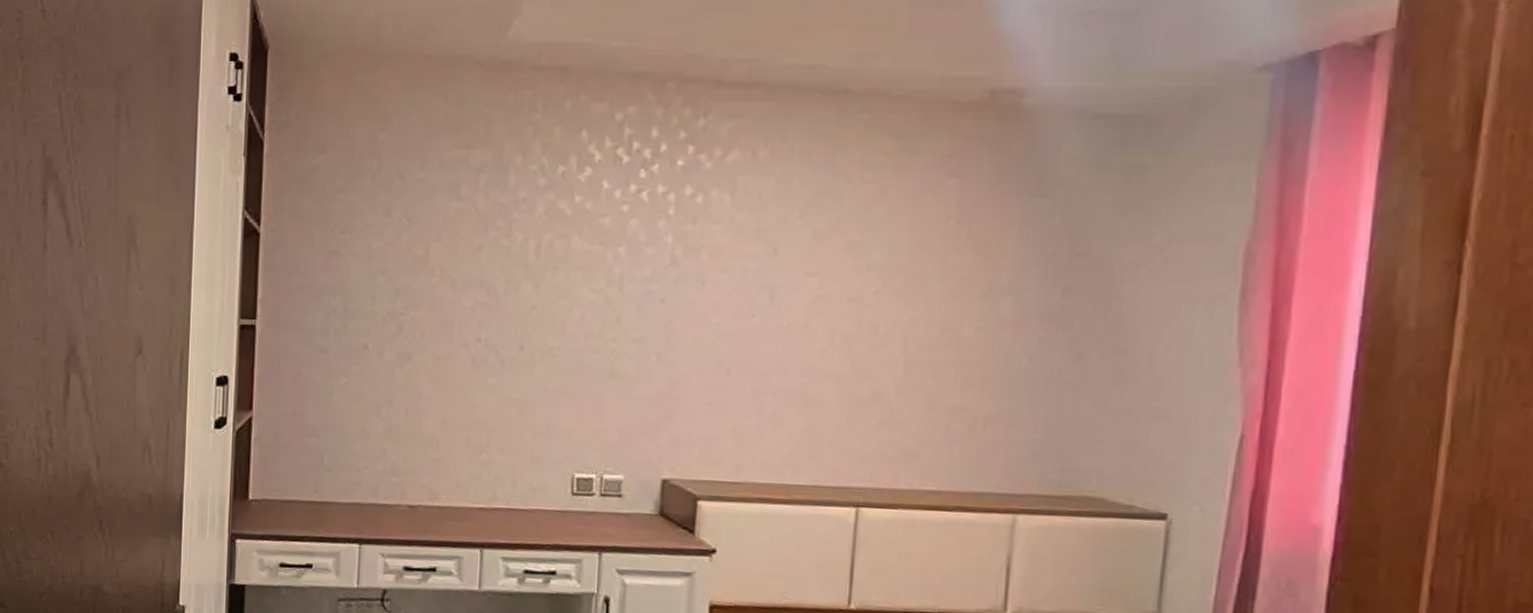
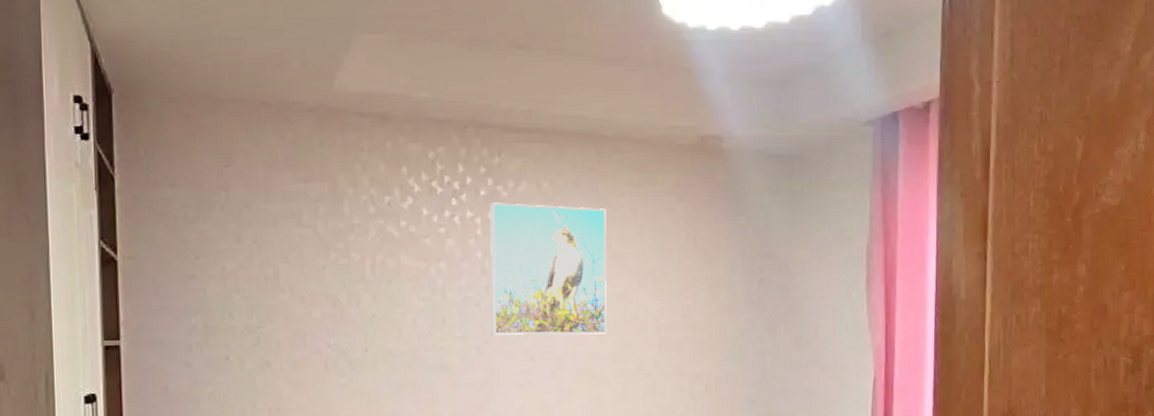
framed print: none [677,175,844,347] -> present [489,203,607,335]

